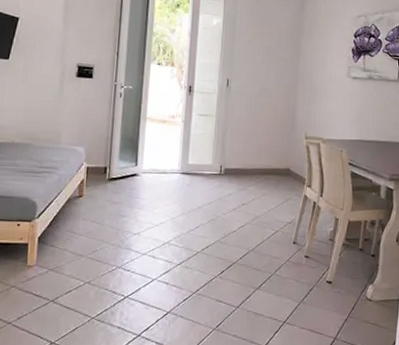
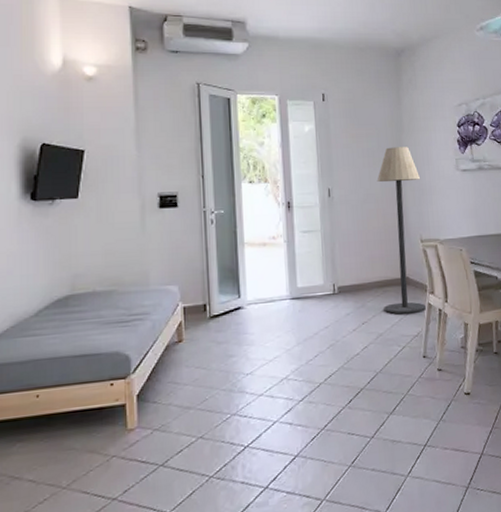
floor lamp: none [263,48,312,202] -> present [377,147,426,315]

